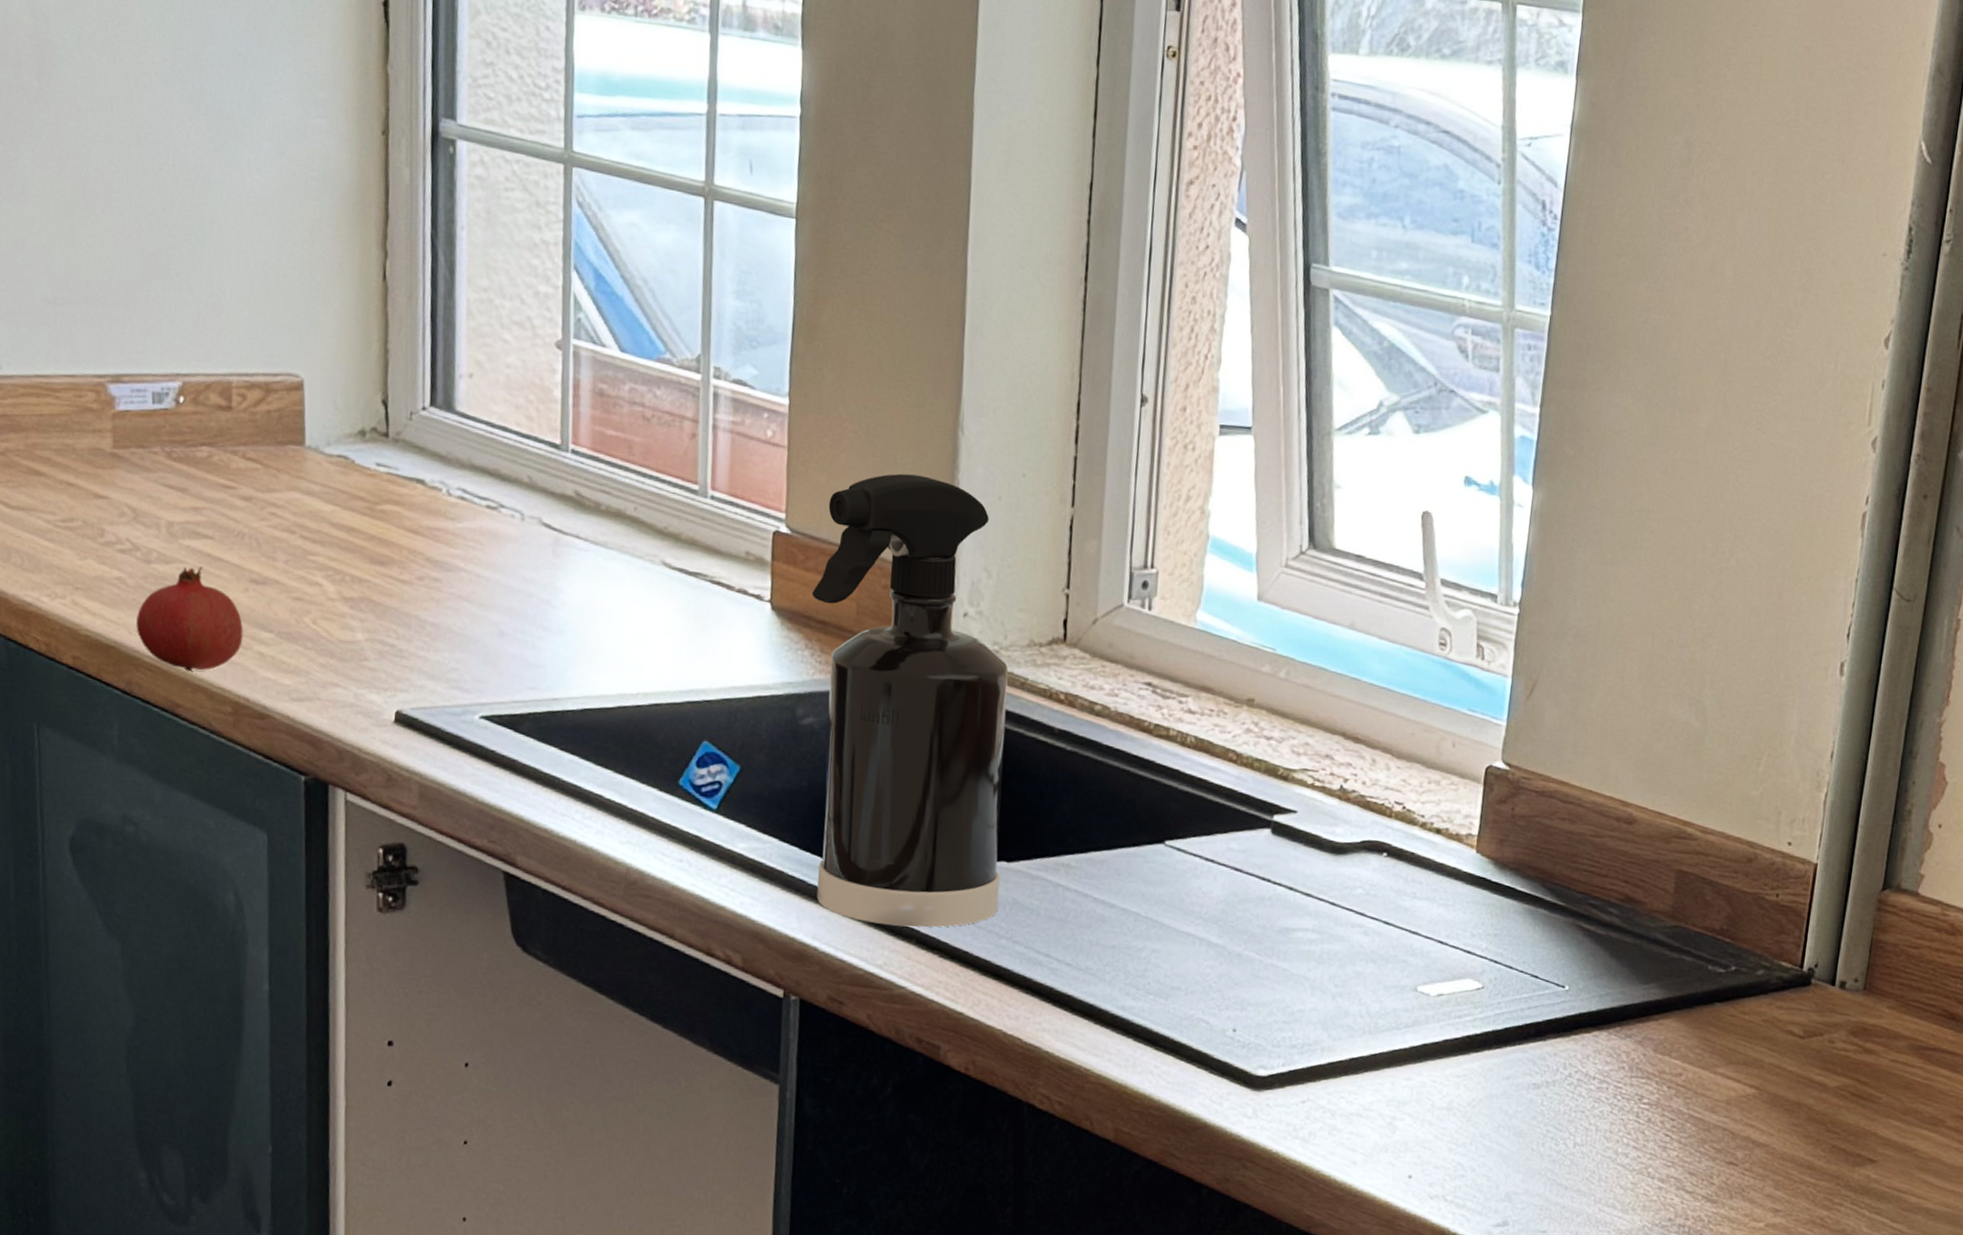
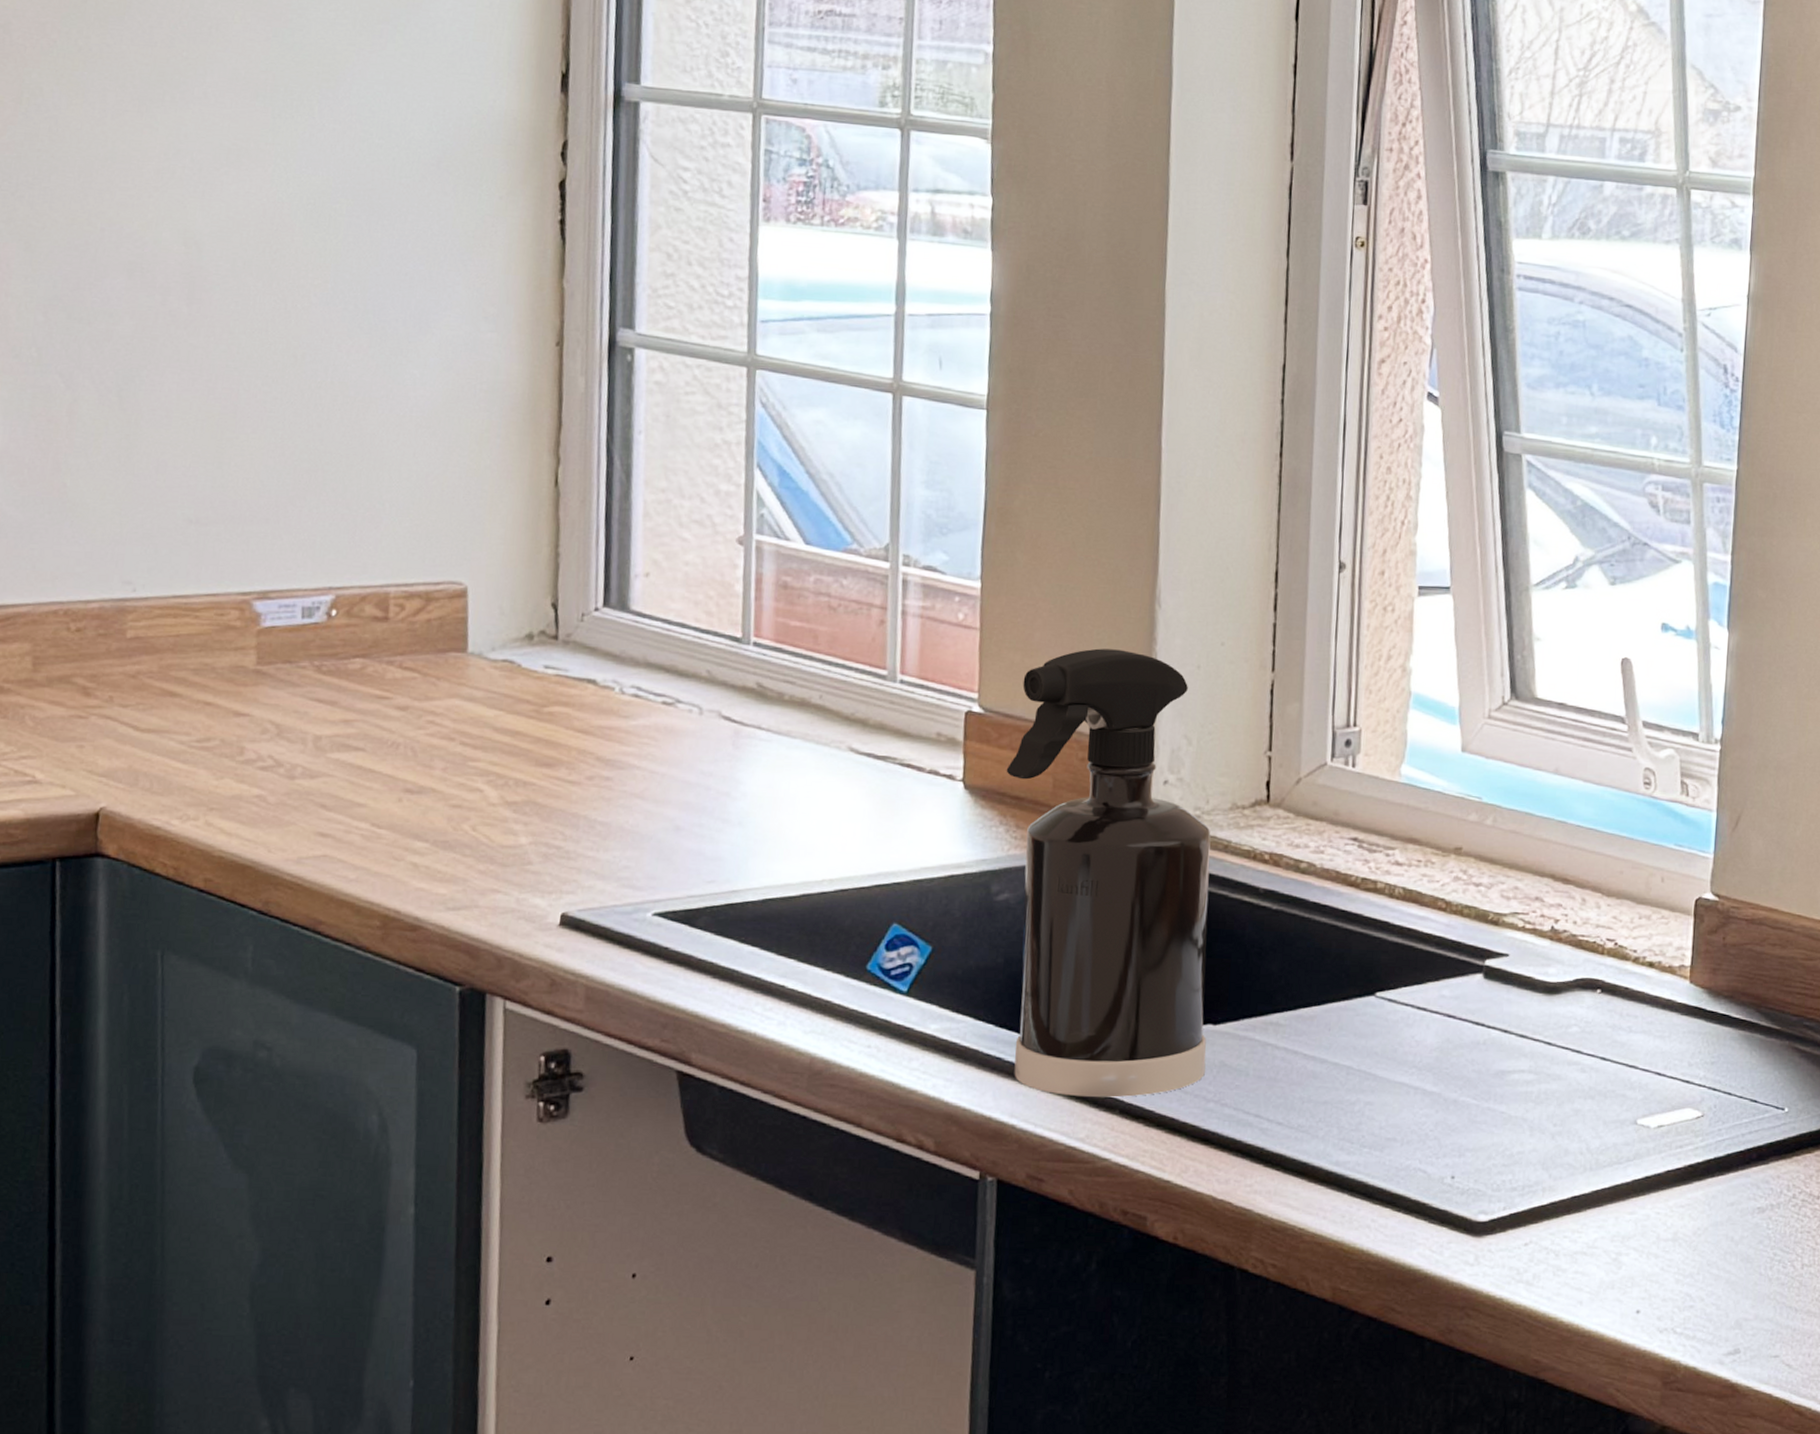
fruit: present [136,566,244,672] -> none [276,779,396,888]

